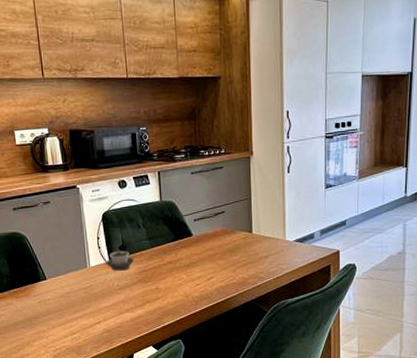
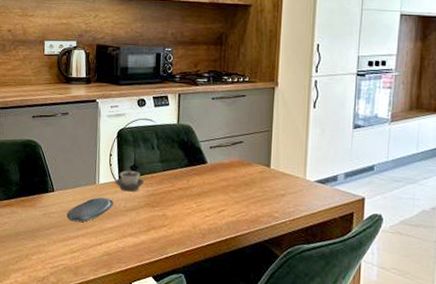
oval tray: none [61,279,107,306] -> present [66,197,114,223]

